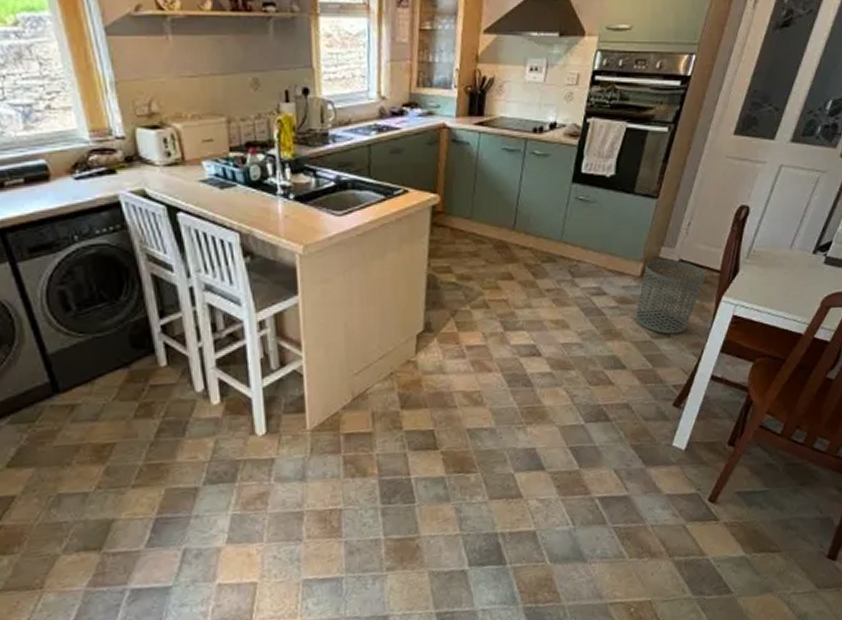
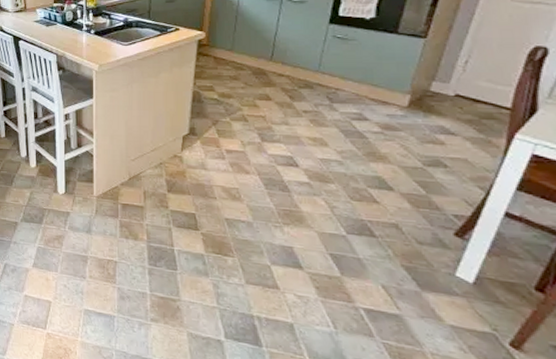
waste bin: present [635,258,706,335] -> none [402,92,491,165]

